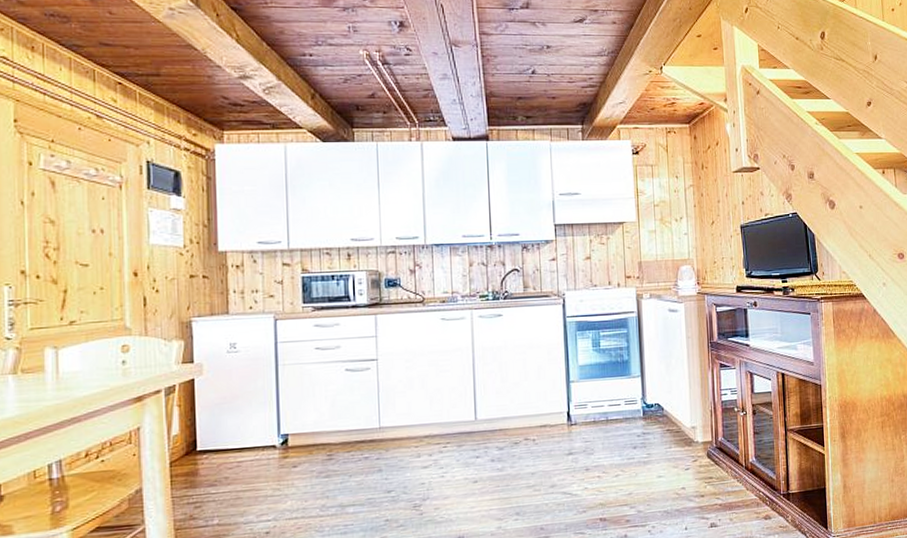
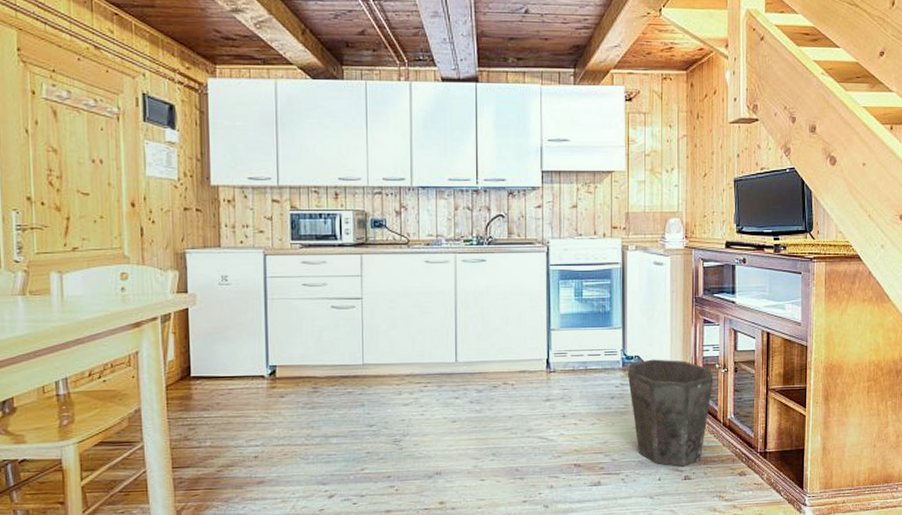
waste bin: none [648,405,733,514] -> present [627,359,713,467]

